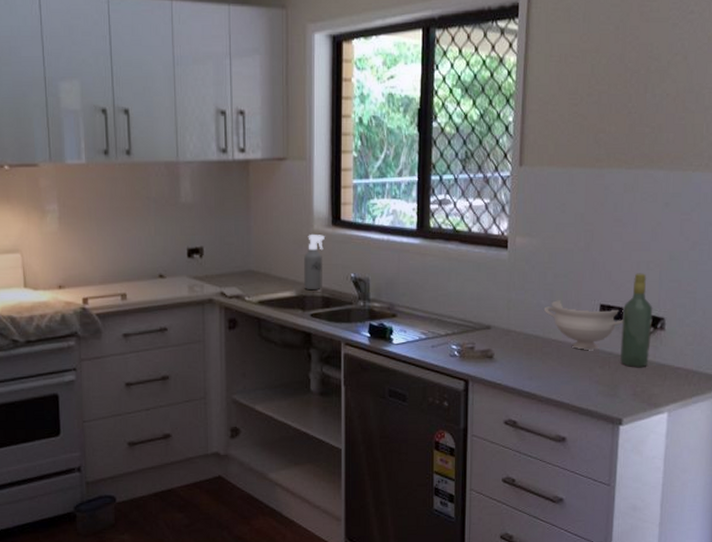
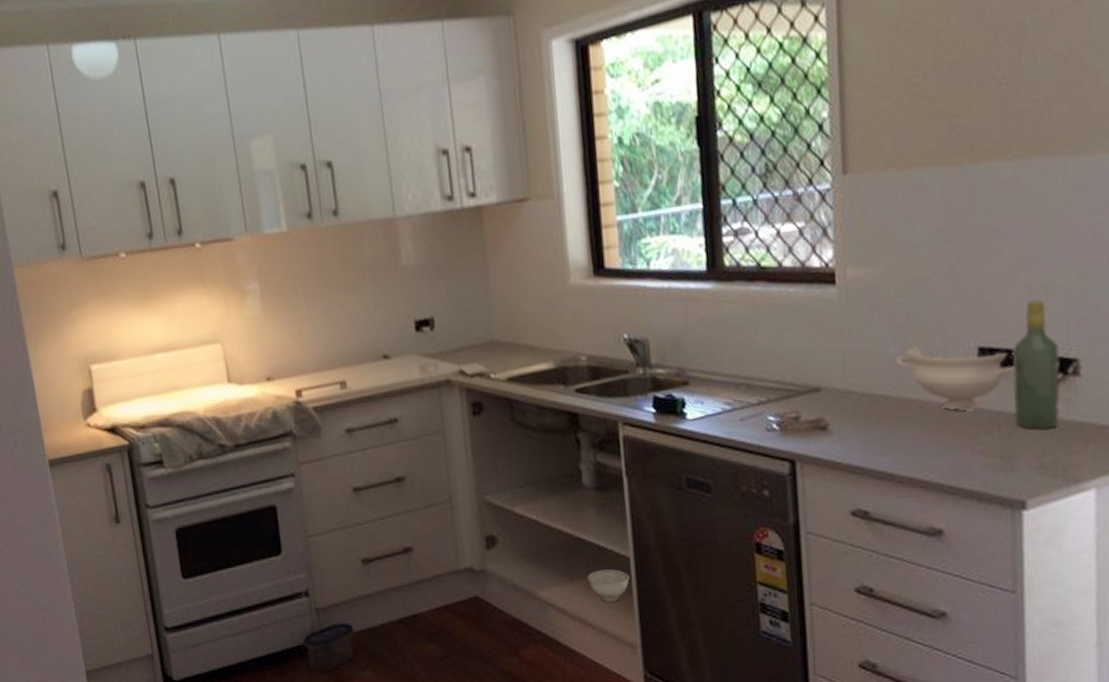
spray bottle: present [304,233,325,291] -> none [561,288,588,360]
bowl: none [308,458,340,484] -> present [588,569,630,602]

